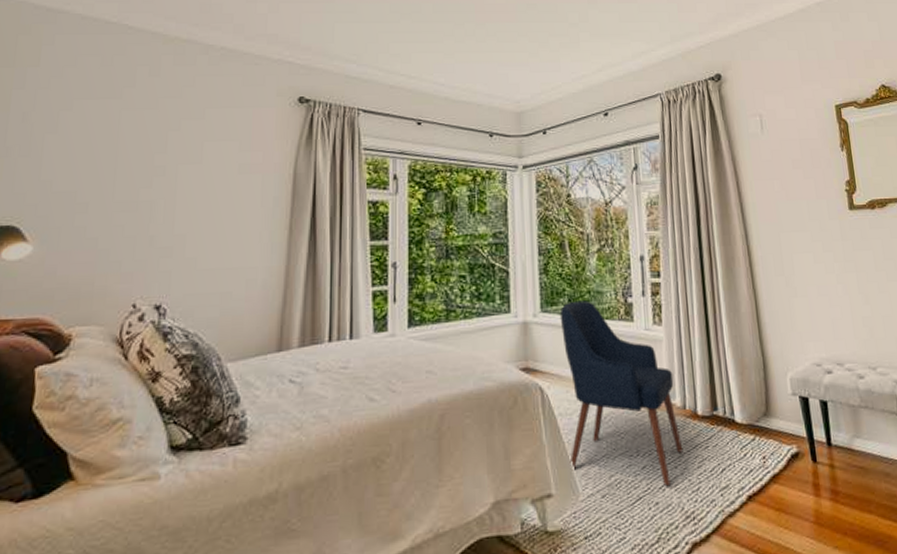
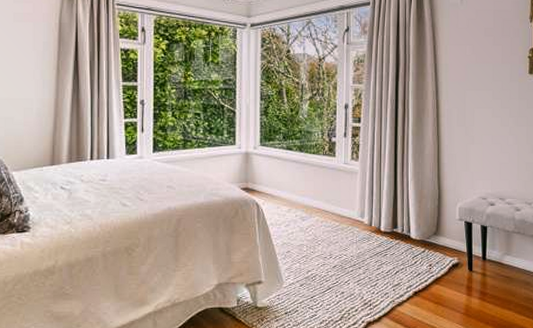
chair: present [559,300,683,485] -> none [275,138,367,280]

